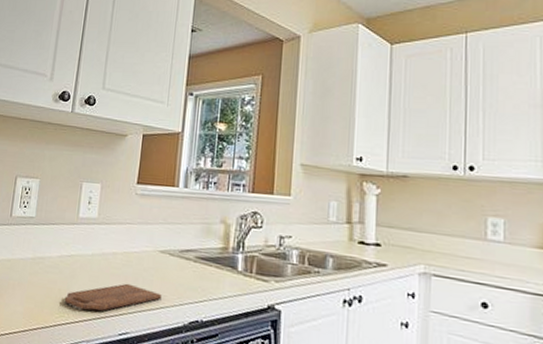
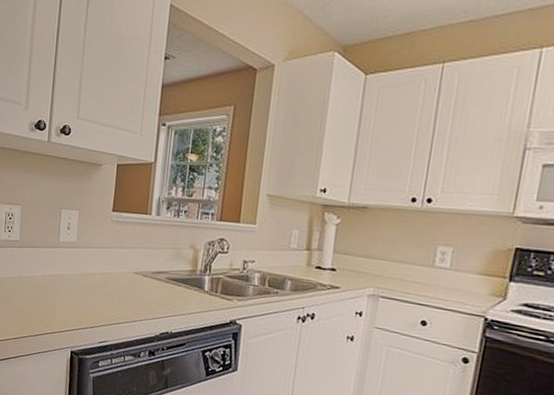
cutting board: present [65,283,162,311] -> none [50,300,136,323]

